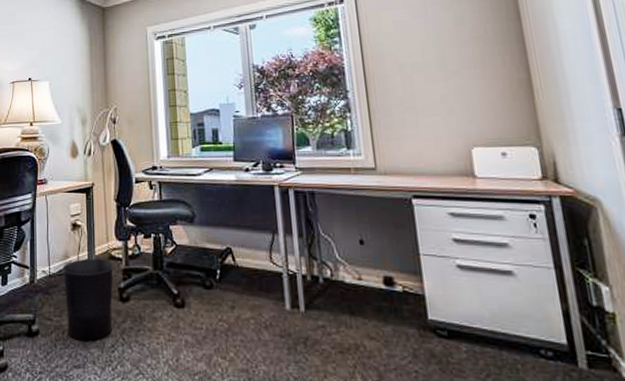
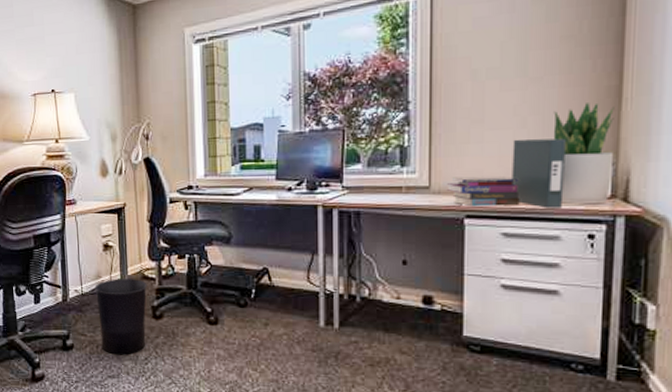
books: none [392,158,461,188] -> present [447,175,520,207]
binder: none [444,124,500,189] -> present [511,138,566,209]
planter: none [476,93,541,186] -> present [553,103,615,205]

